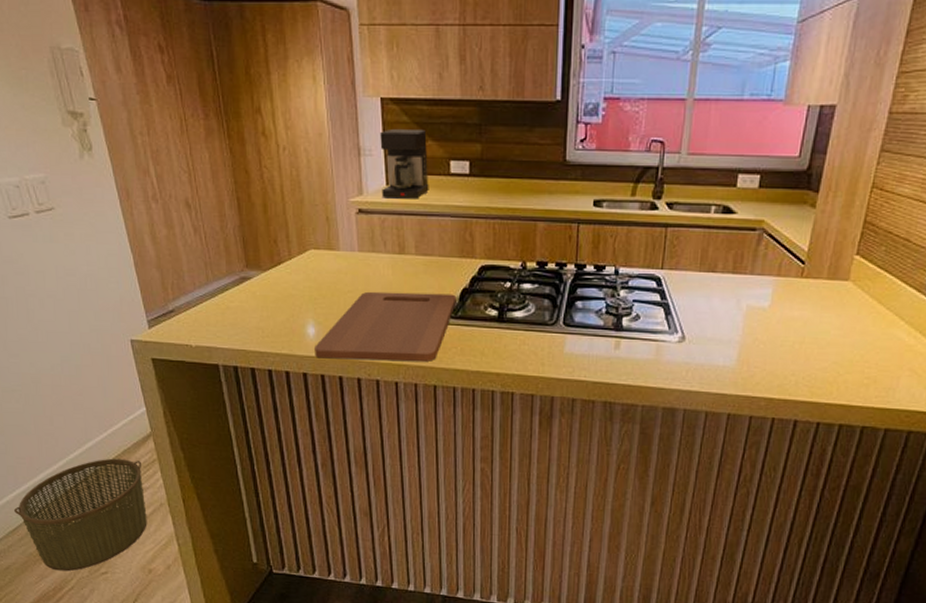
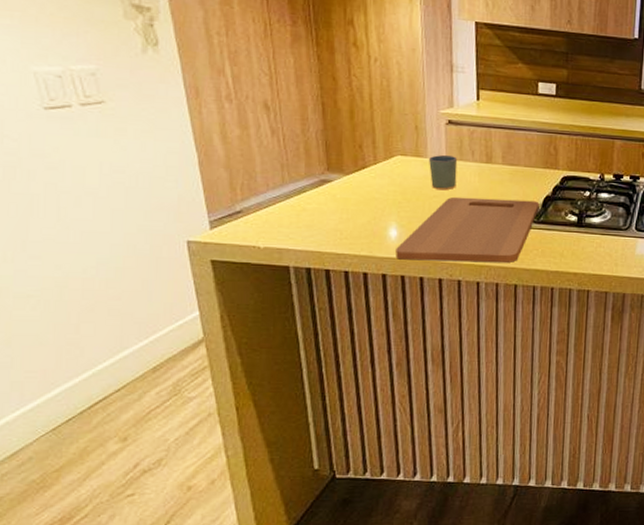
basket: present [14,458,147,572] -> none [15,367,191,498]
mug: none [342,246,370,285] -> present [429,154,458,190]
coffee maker: present [380,129,429,199] -> none [472,50,518,114]

